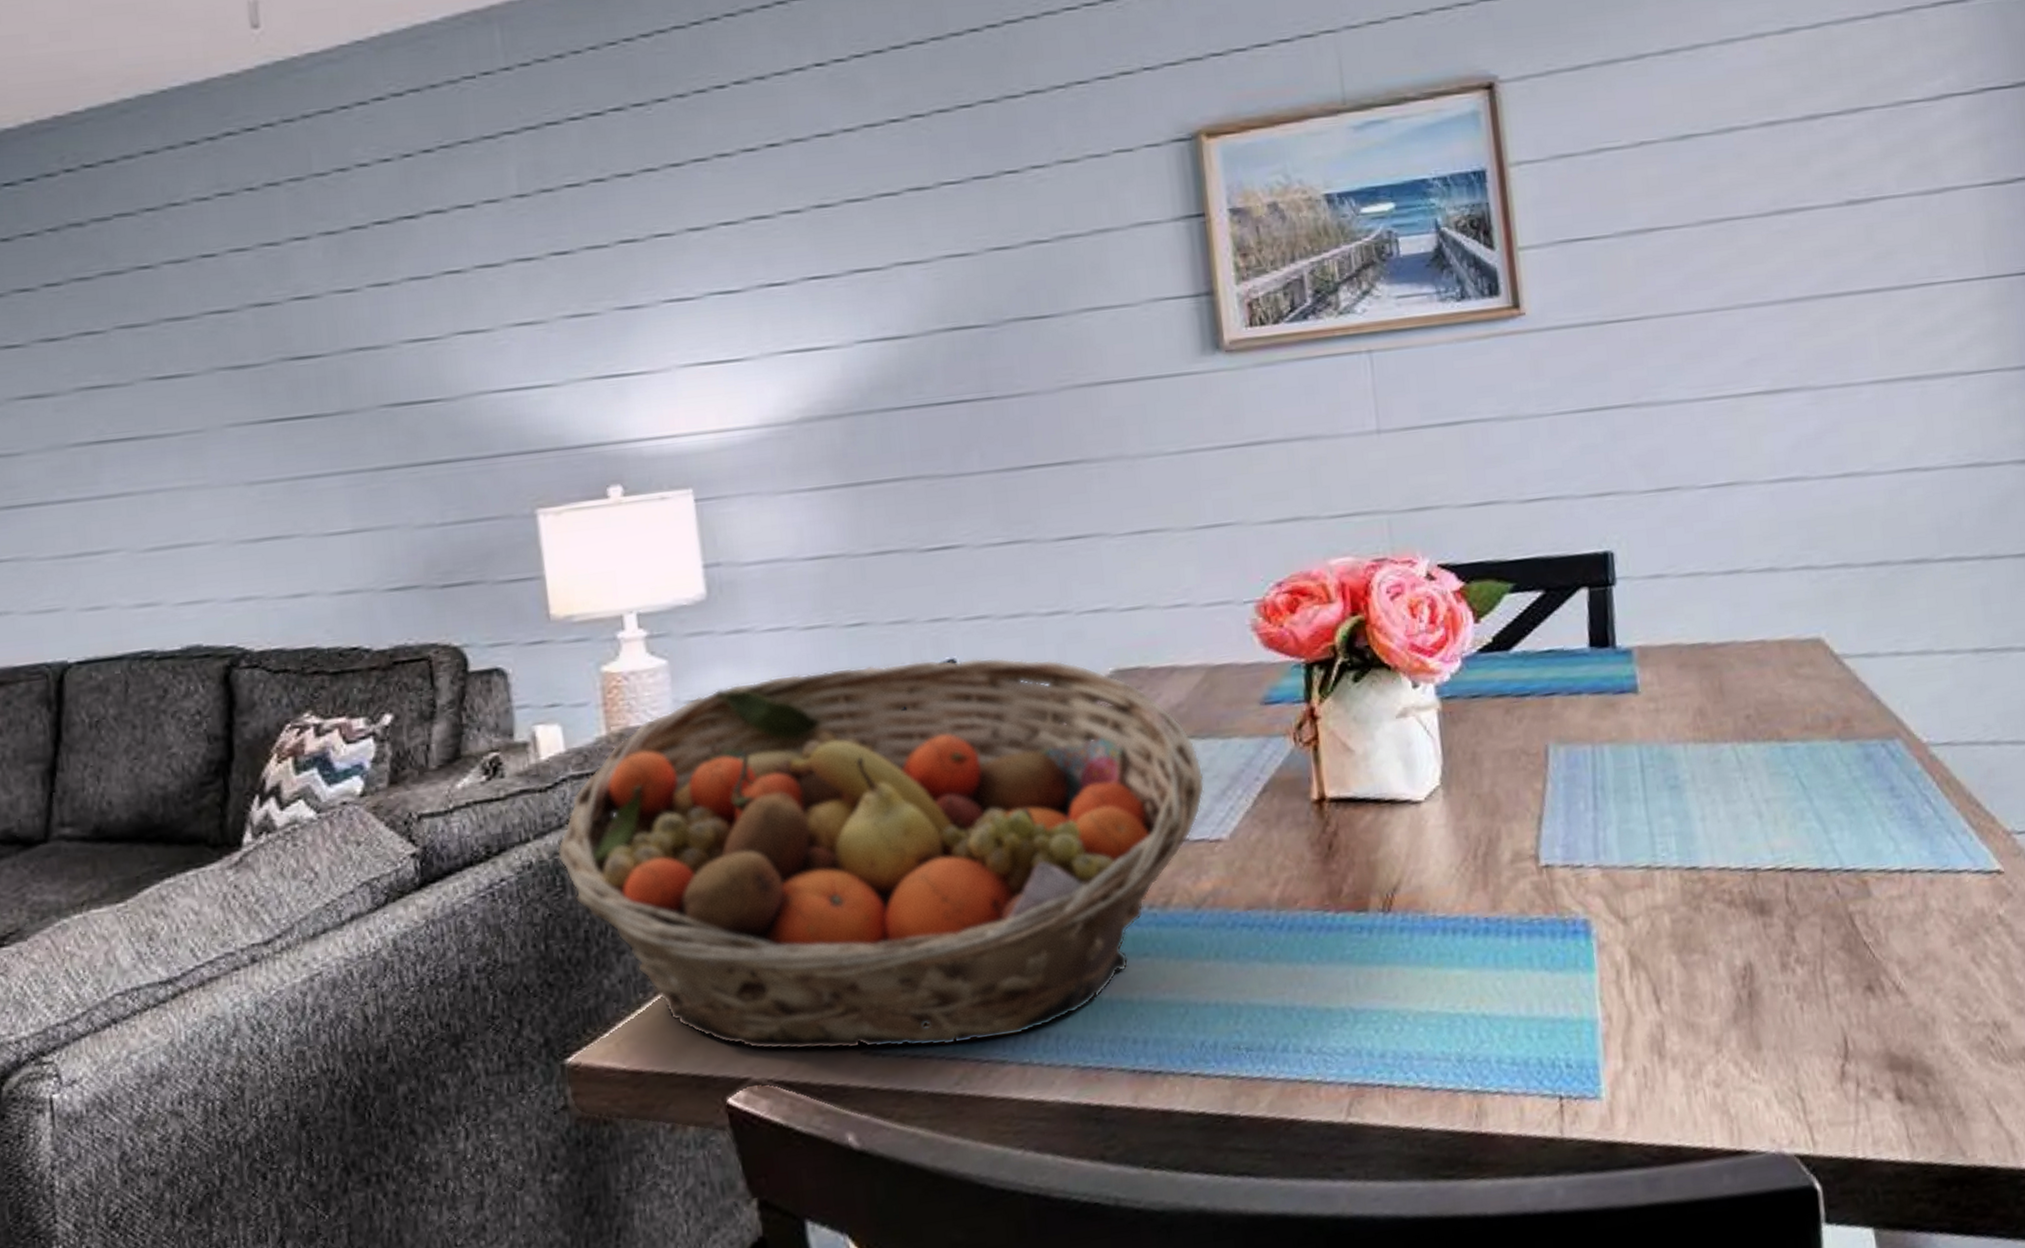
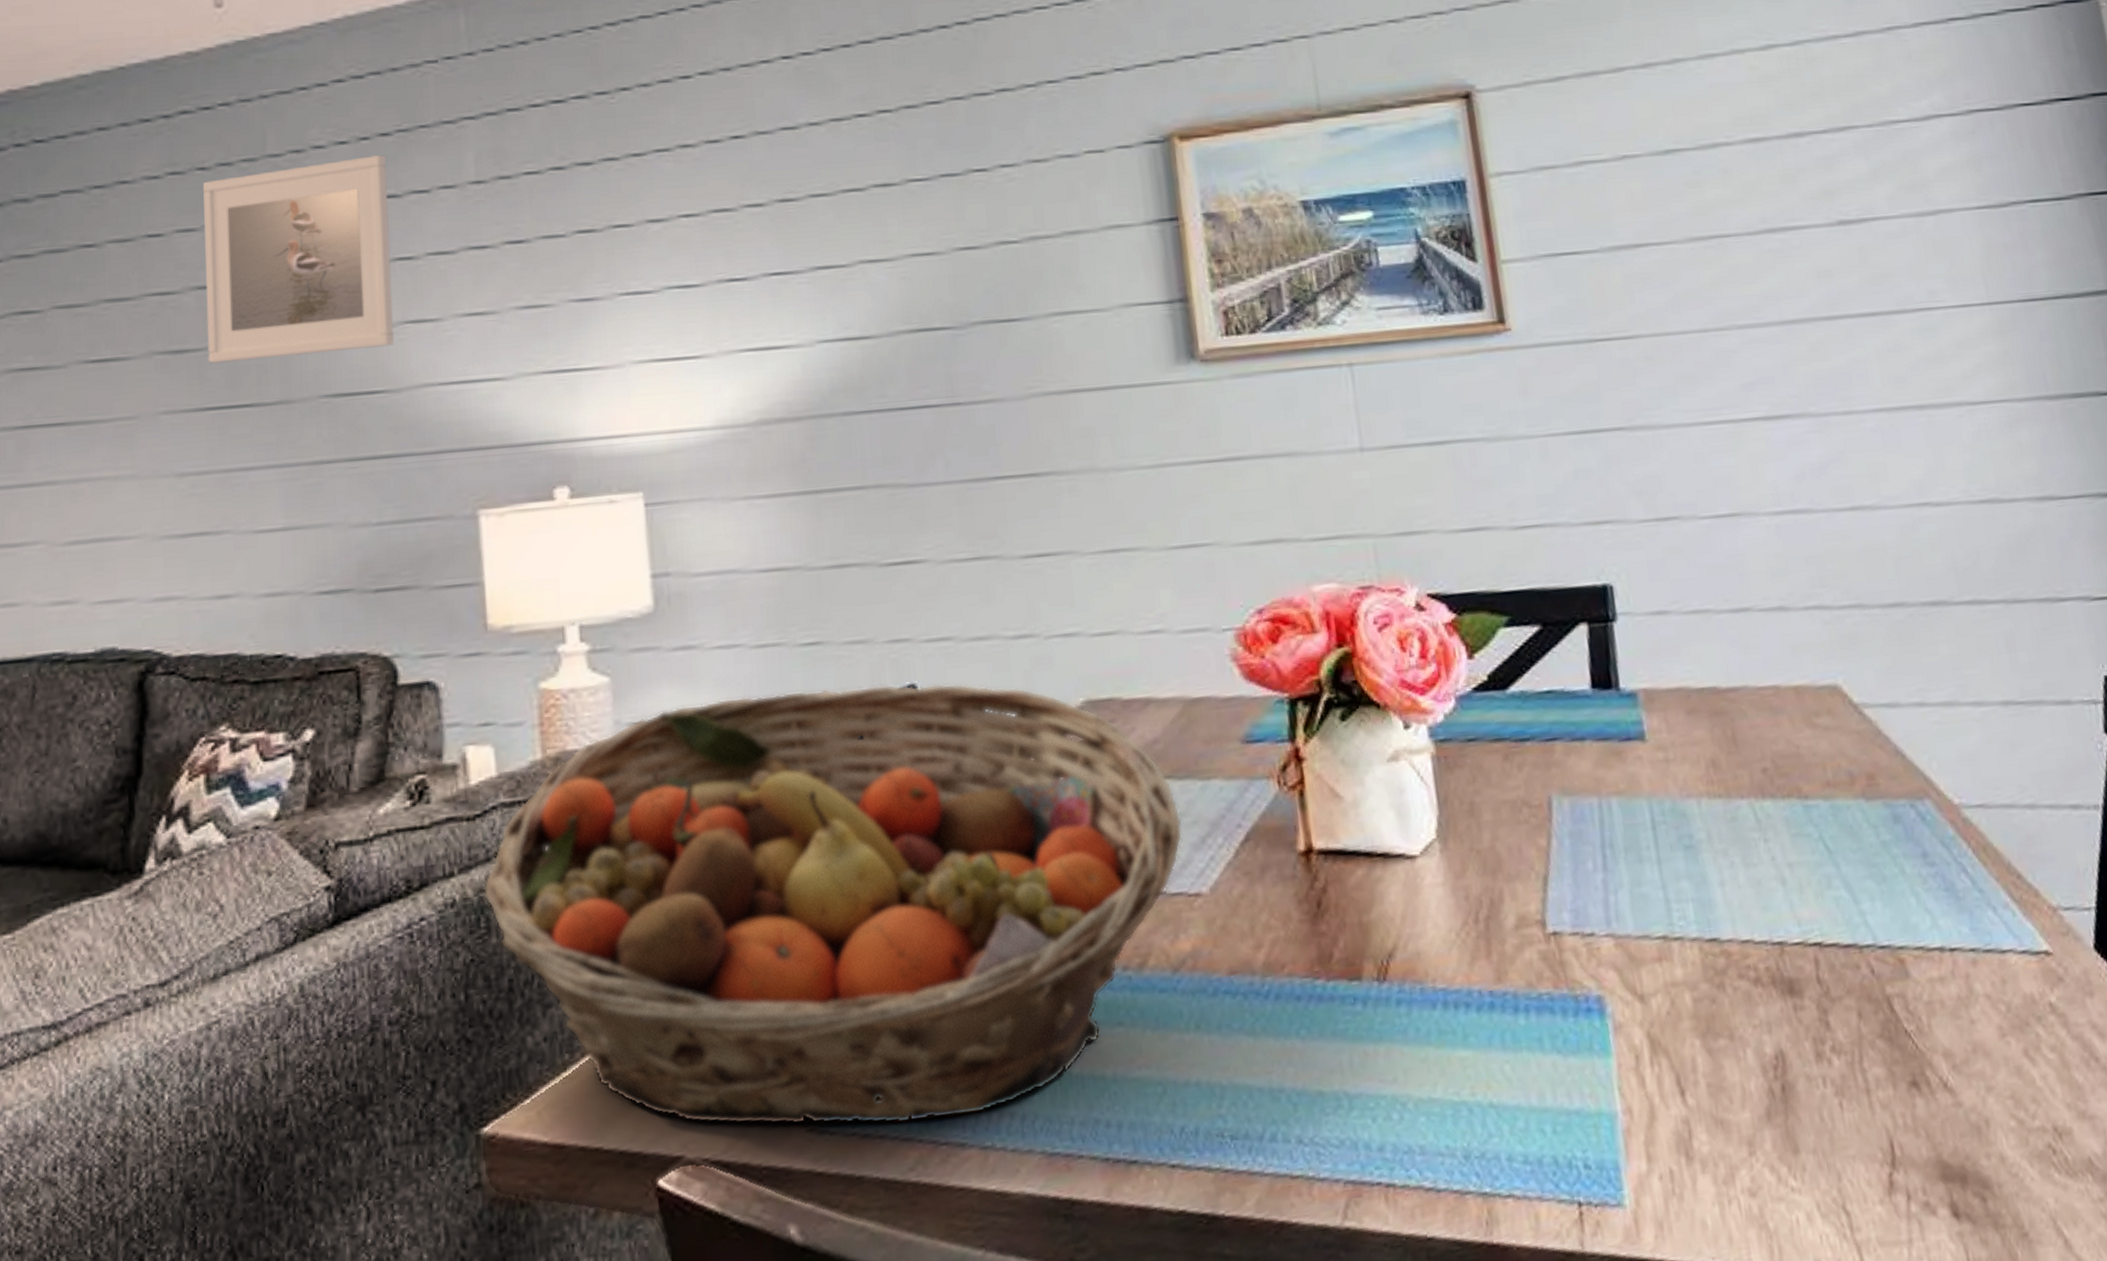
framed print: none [252,171,448,378] -> present [203,155,395,363]

